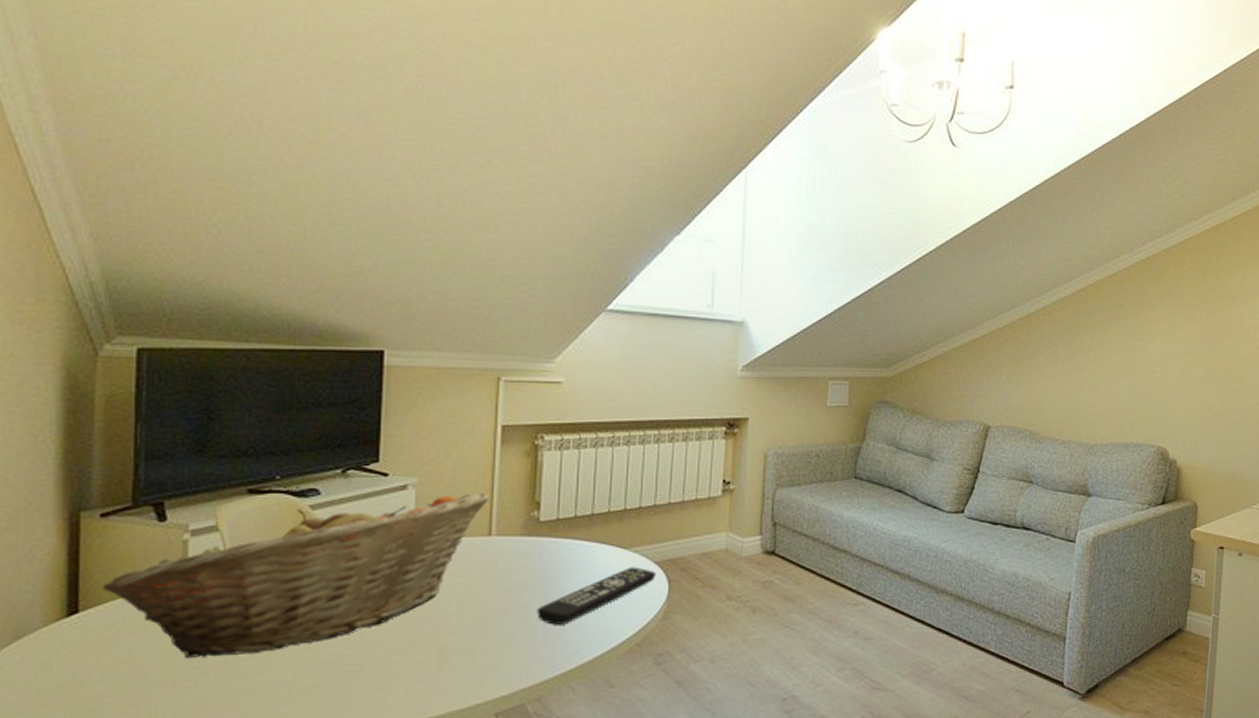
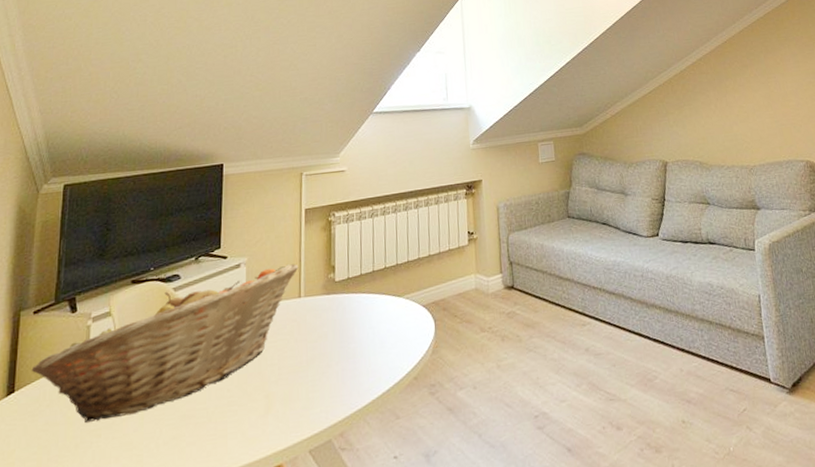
remote control: present [537,567,656,625] -> none [337,311,424,368]

